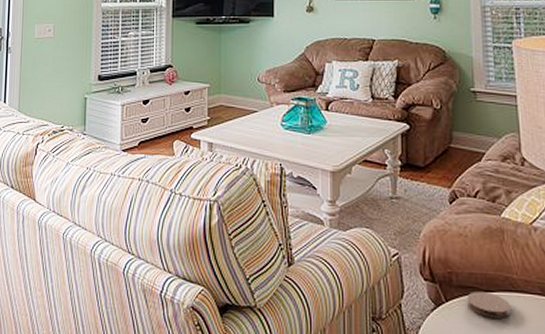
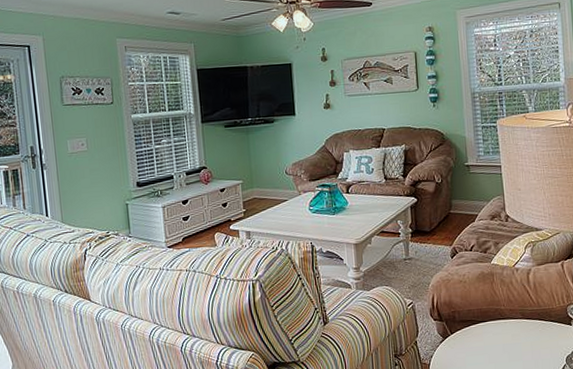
coaster: present [467,291,512,318] -> none [467,322,501,341]

